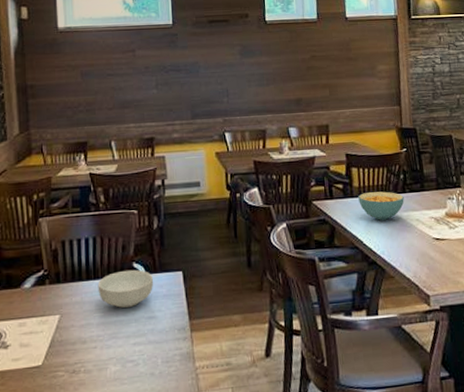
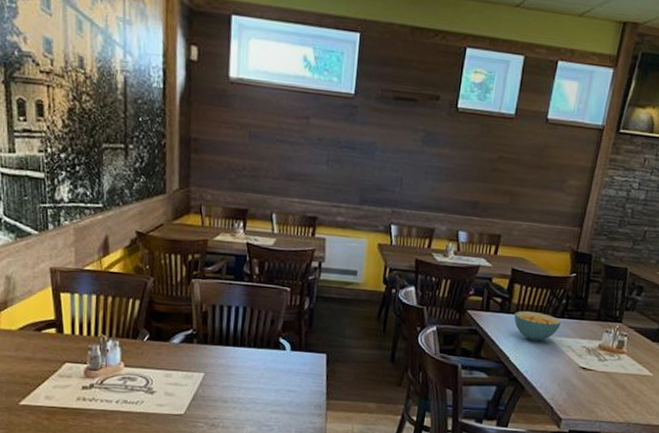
cereal bowl: present [97,269,153,308] -> none [243,343,297,378]

